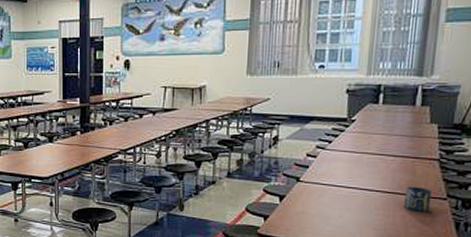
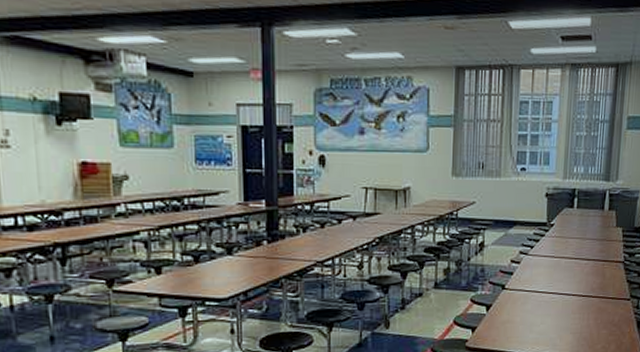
cup: present [404,186,432,212] -> none [596,288,618,313]

